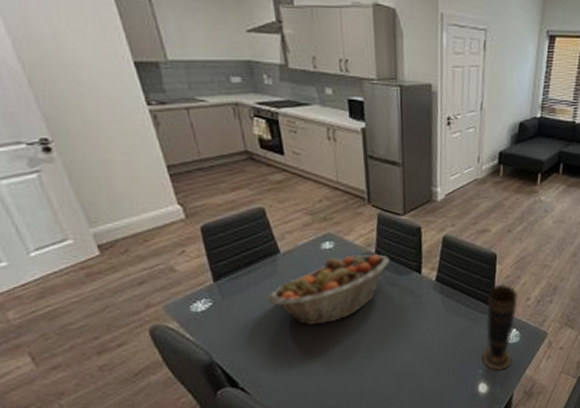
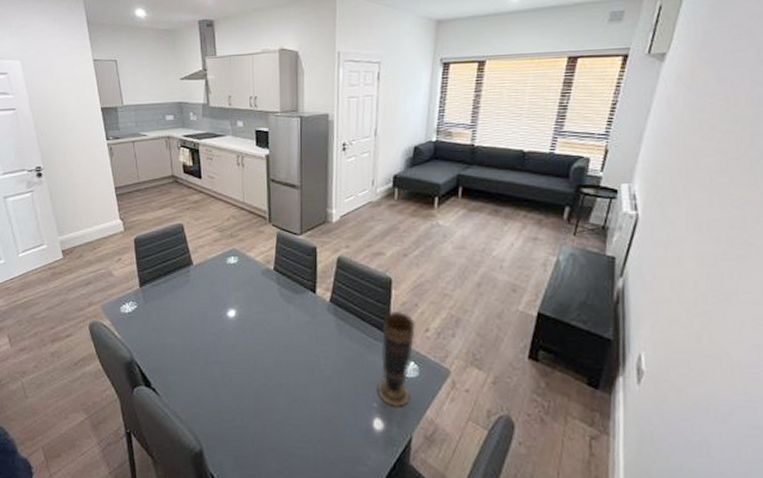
fruit basket: present [268,254,390,325] -> none [181,270,287,335]

